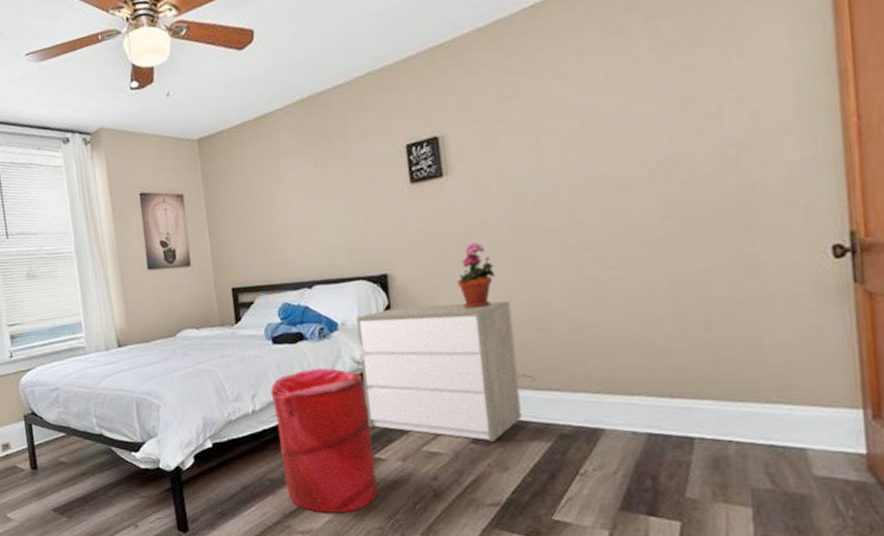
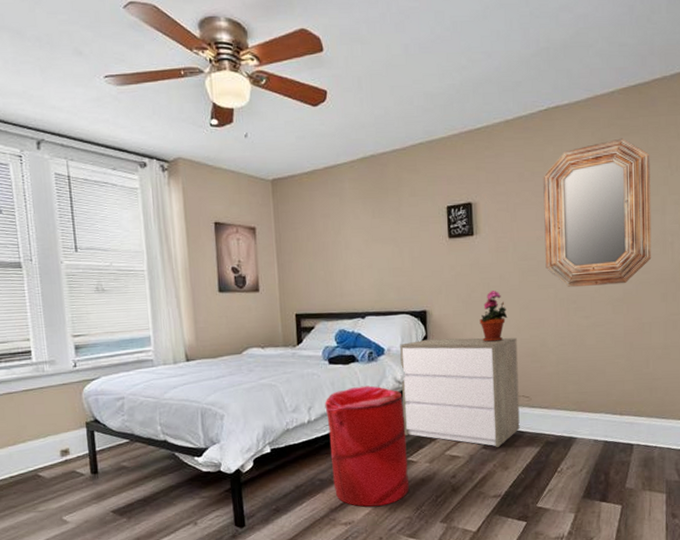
home mirror: none [533,25,705,232] -> present [543,138,652,288]

